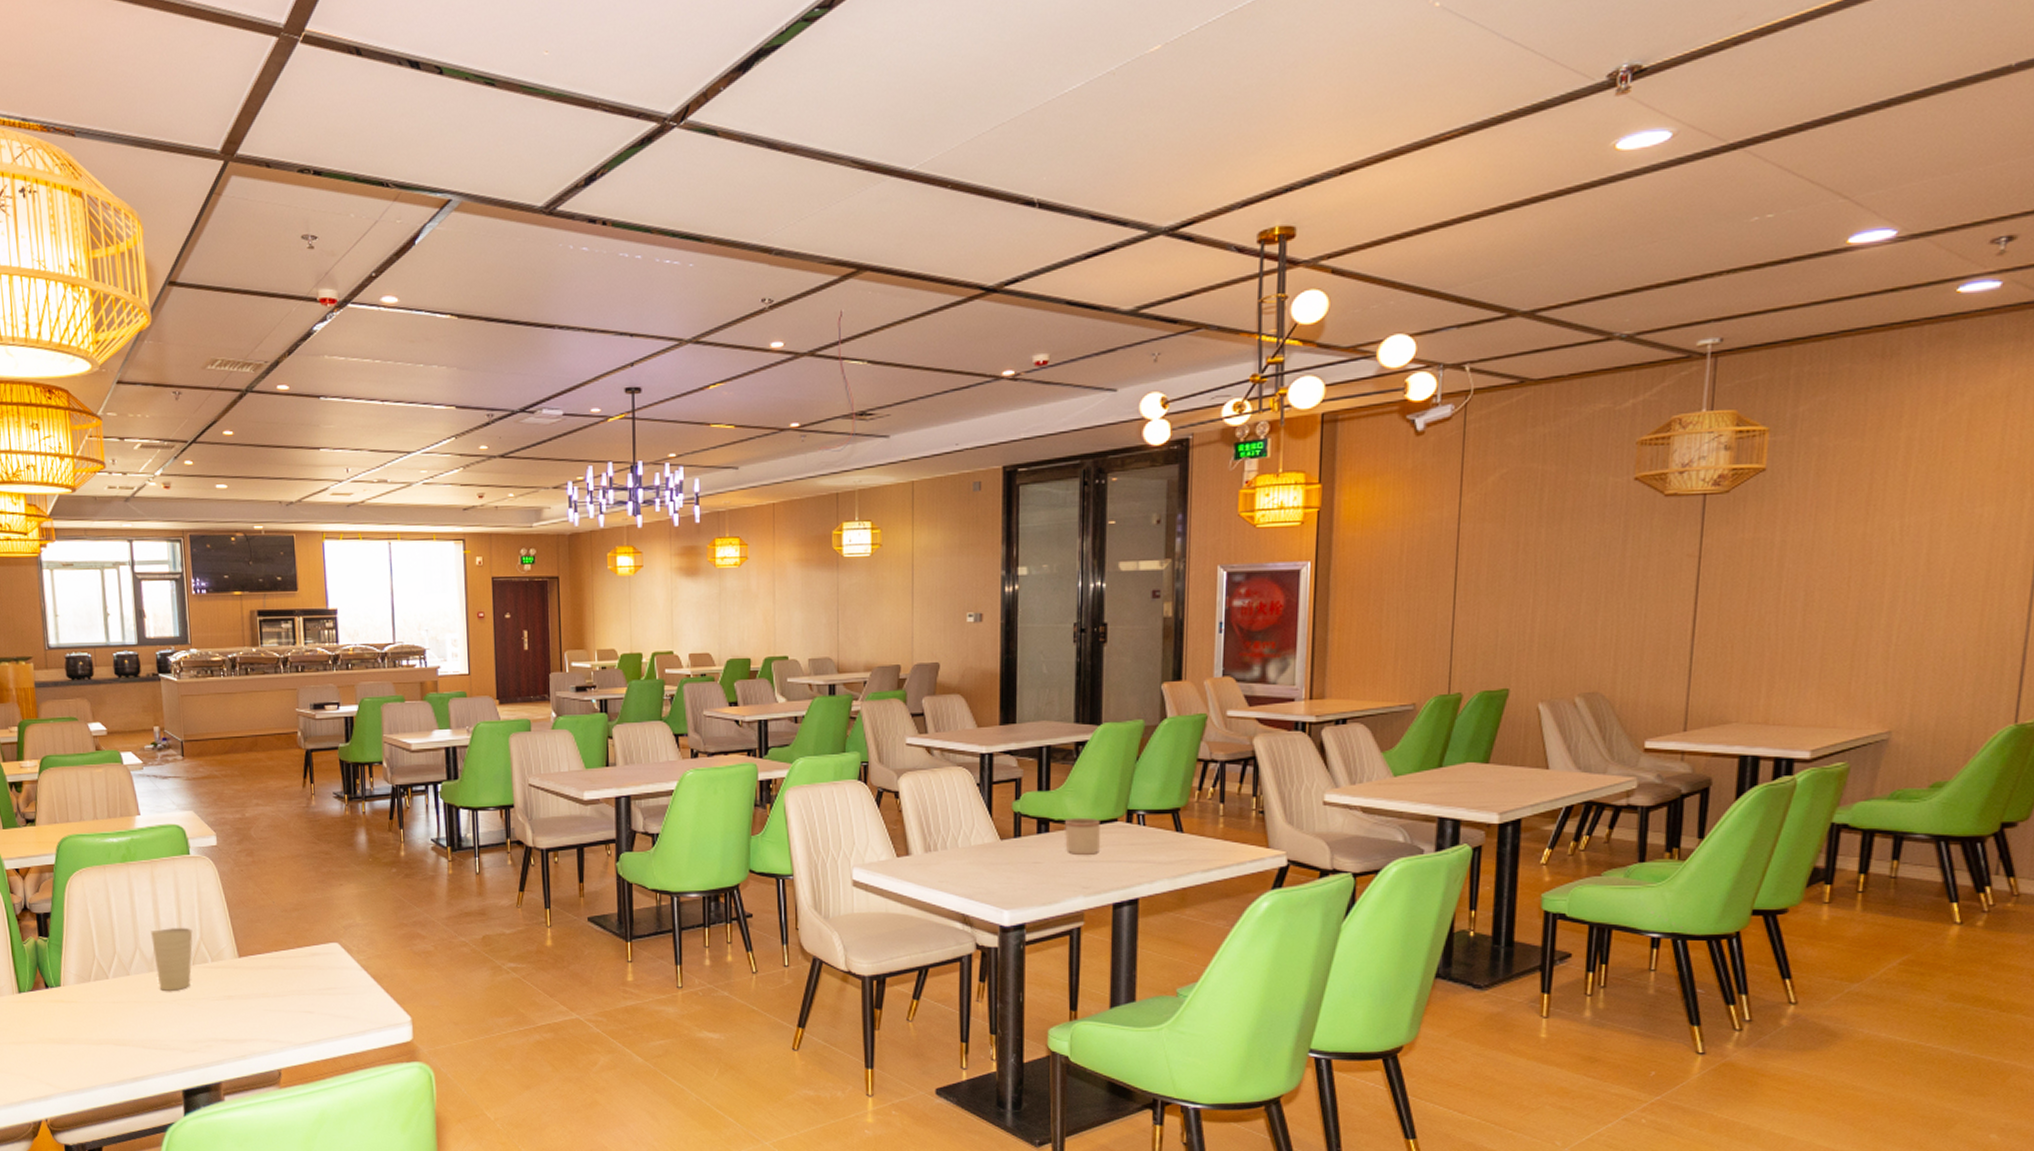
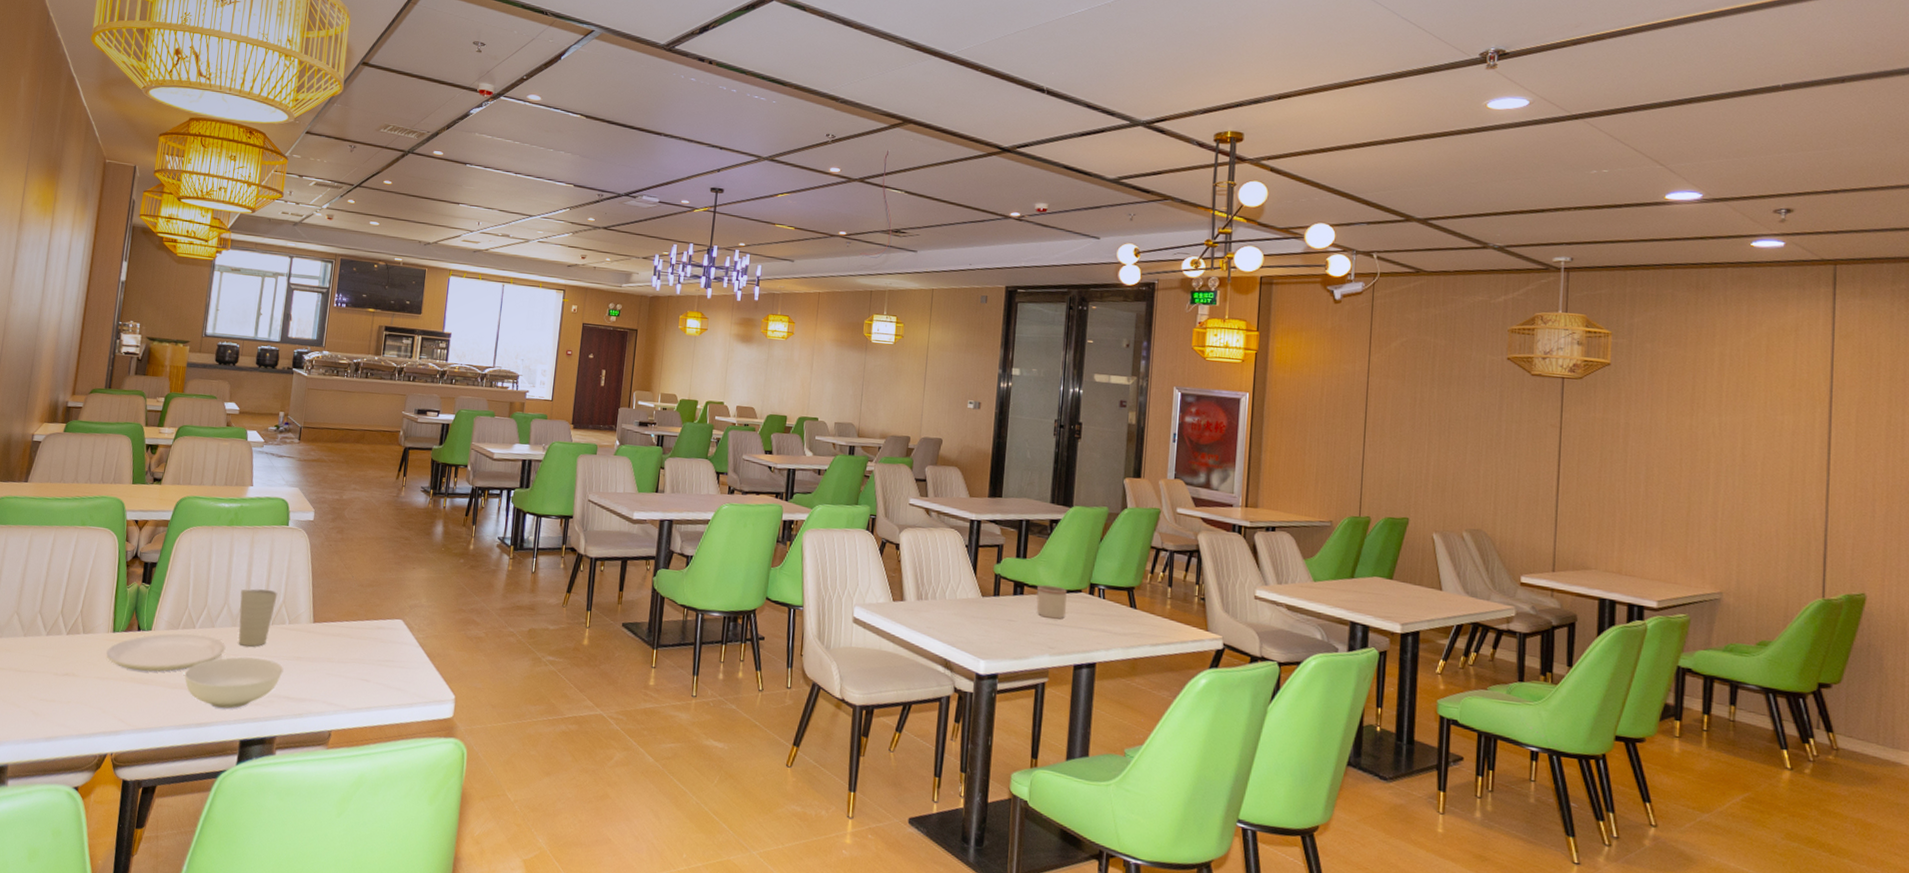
plate: none [16,985,147,1031] -> present [106,633,226,672]
bowl: none [107,1001,216,1059] -> present [184,656,284,709]

